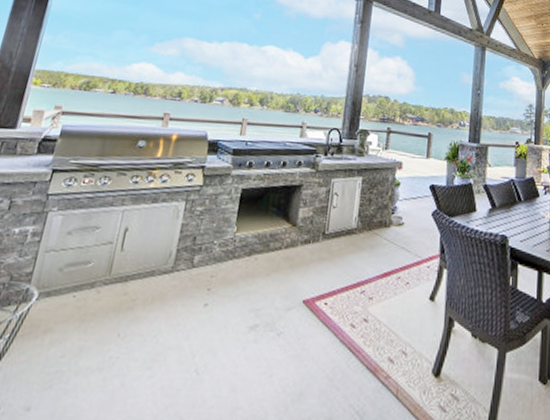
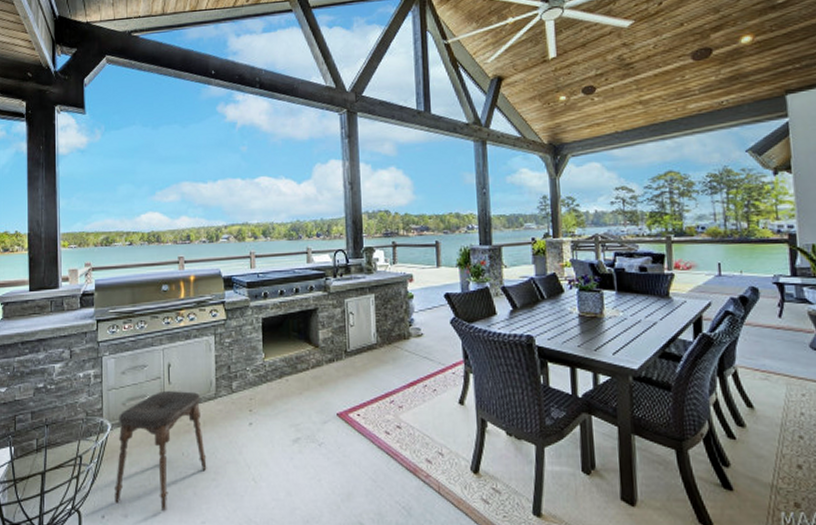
stool: none [18,258,155,405] -> present [115,390,207,511]

